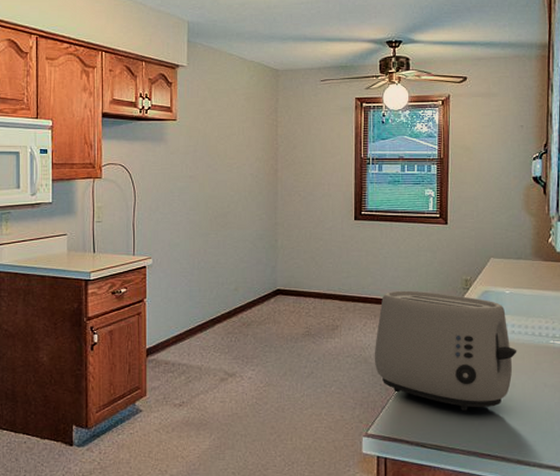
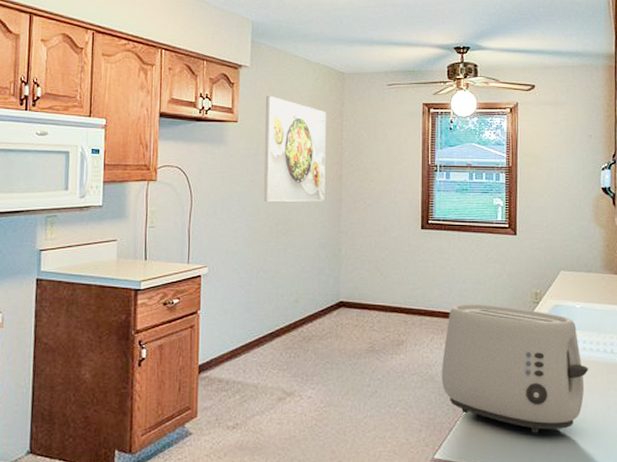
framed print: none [202,95,262,196] -> present [263,96,326,202]

